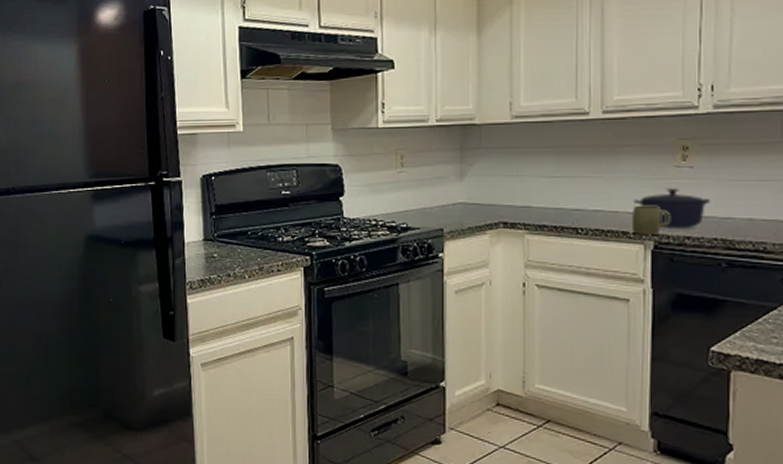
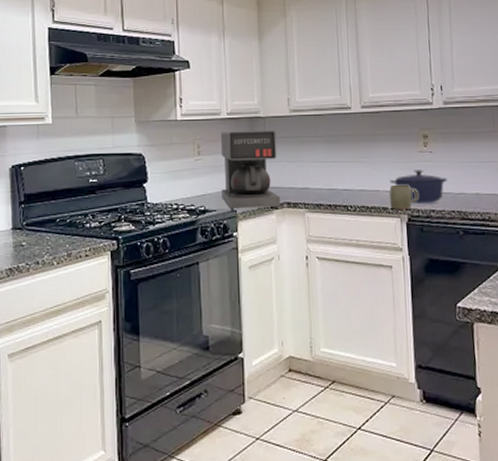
coffee maker: none [425,138,496,230] -> present [220,129,281,211]

